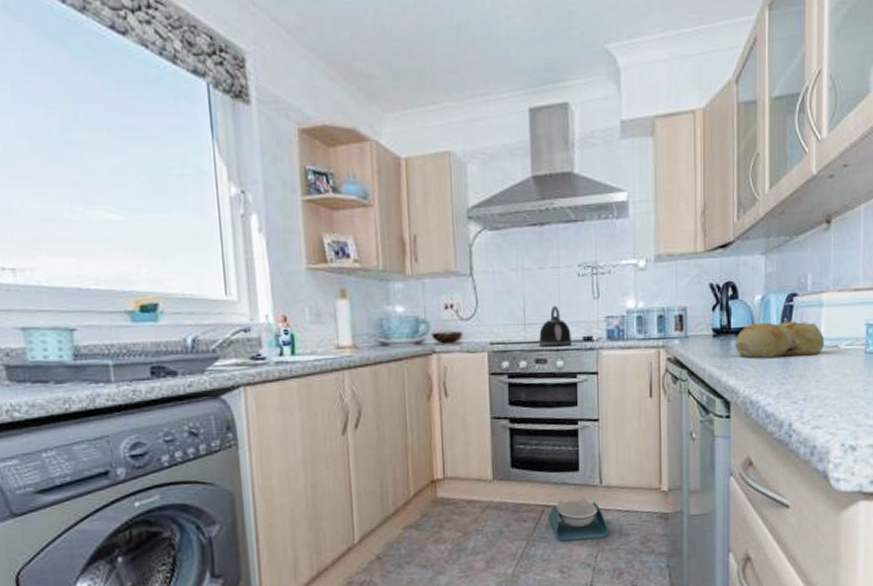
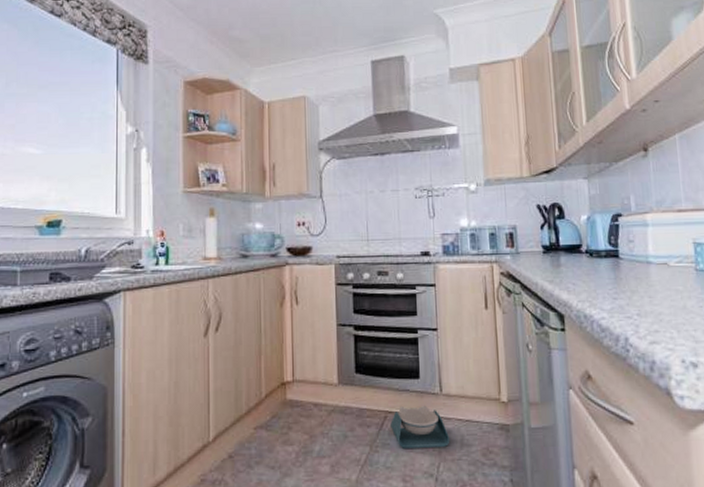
kettle: present [538,306,573,348] -> none [380,224,412,262]
bread: present [735,321,825,359] -> none [565,239,654,275]

